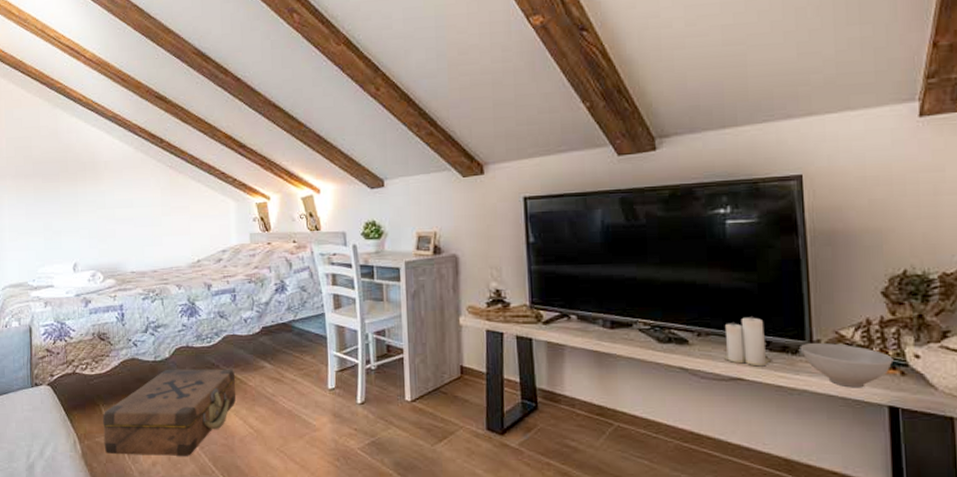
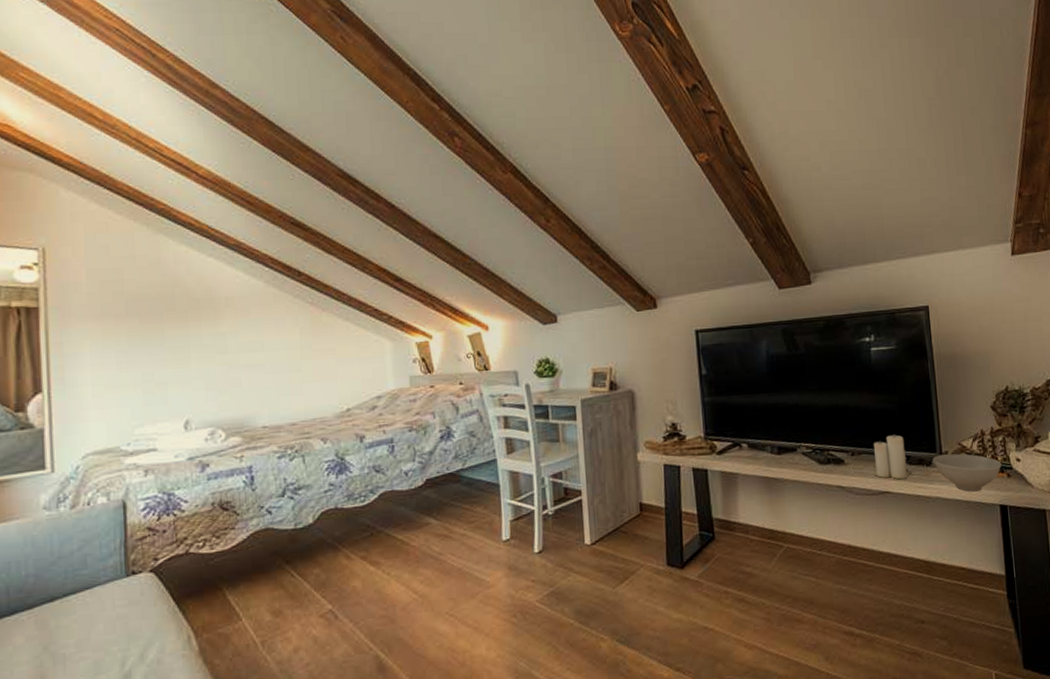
suitcase: present [102,369,236,456] -> none [226,529,397,646]

